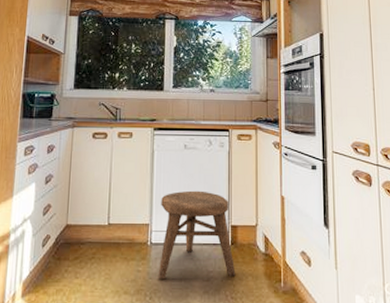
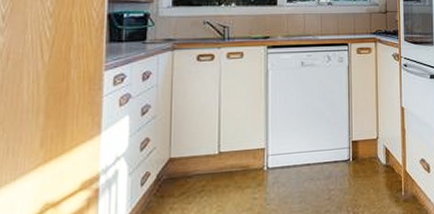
stool: present [158,190,236,280] -> none [276,108,357,204]

